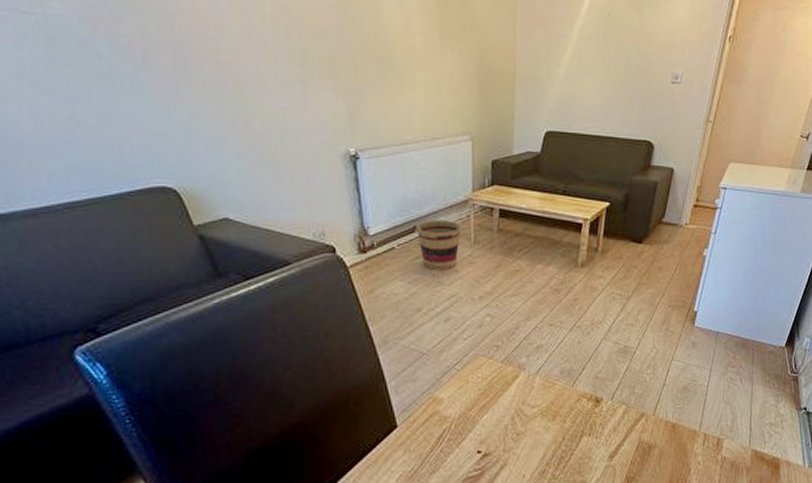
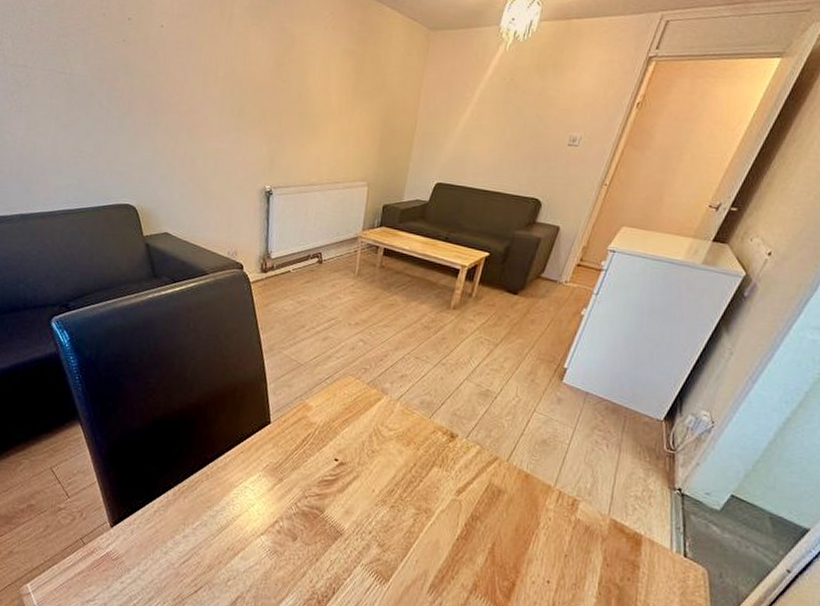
basket: present [417,219,462,270] -> none [310,250,349,295]

